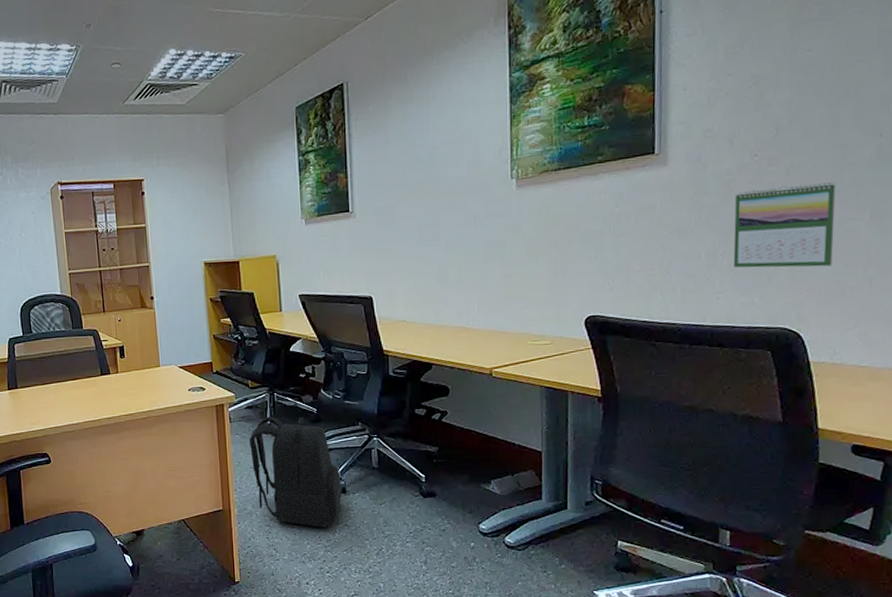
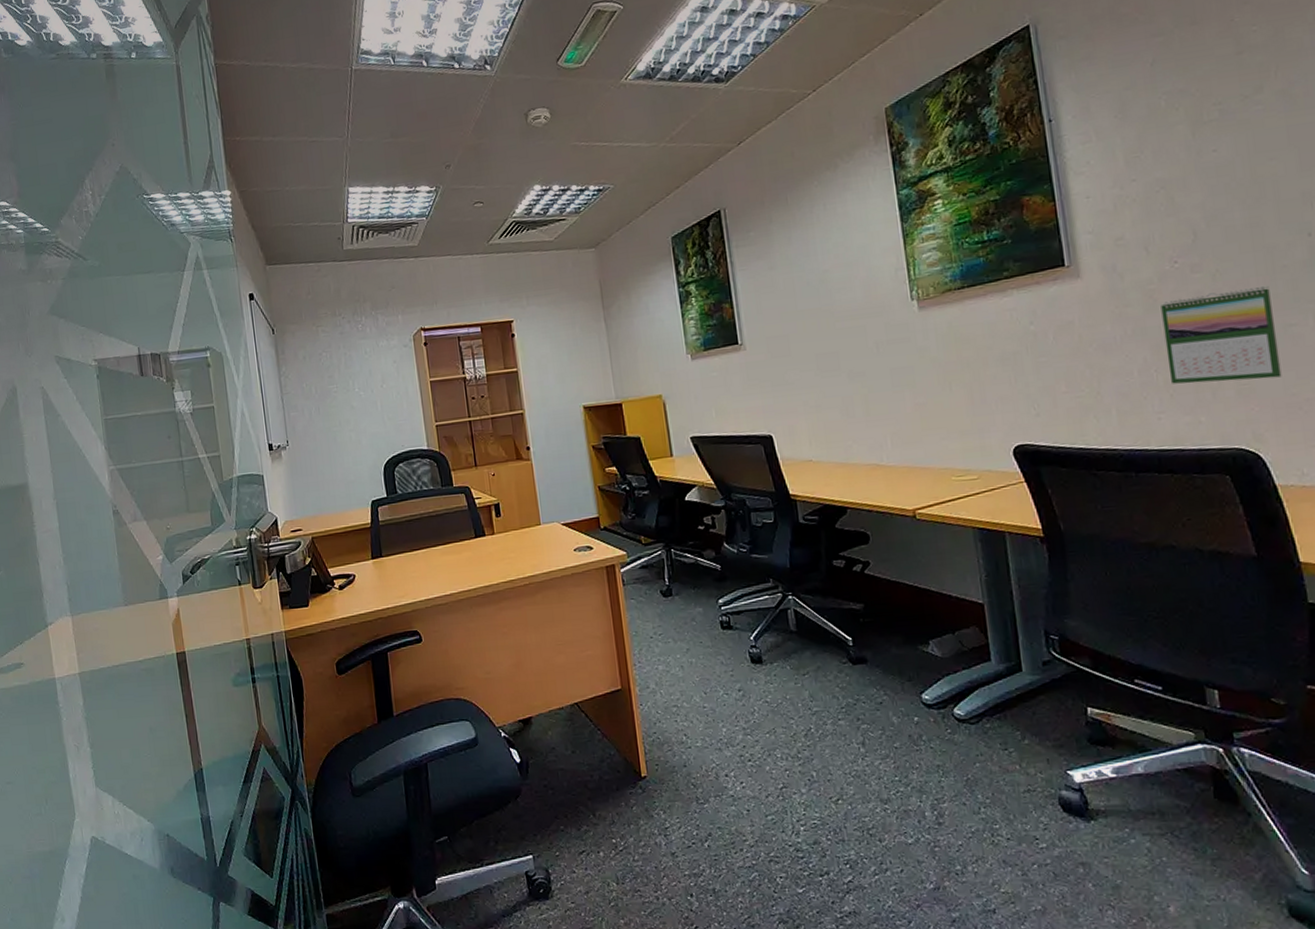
backpack: present [249,416,342,528] -> none [647,576,759,706]

